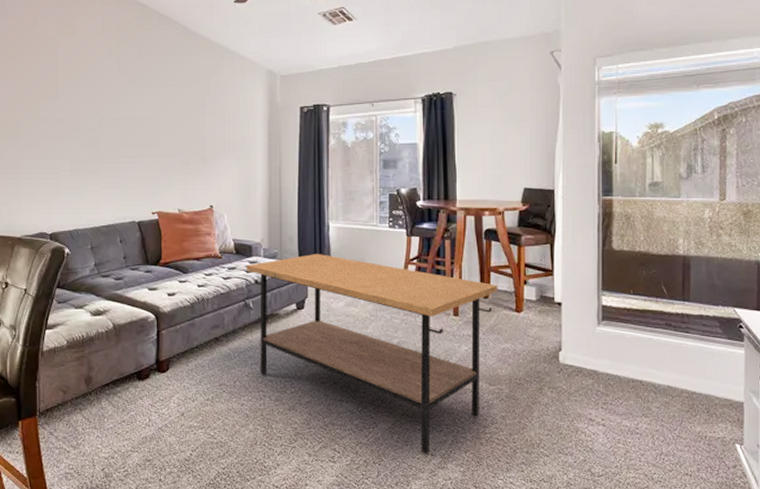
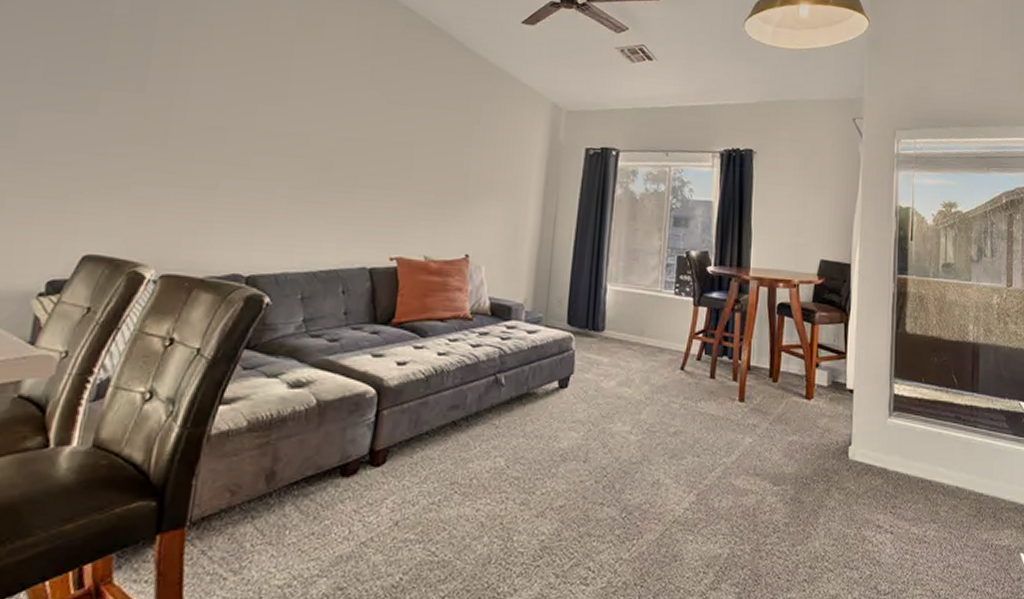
coffee table: present [246,254,497,455] -> none [502,321,788,573]

